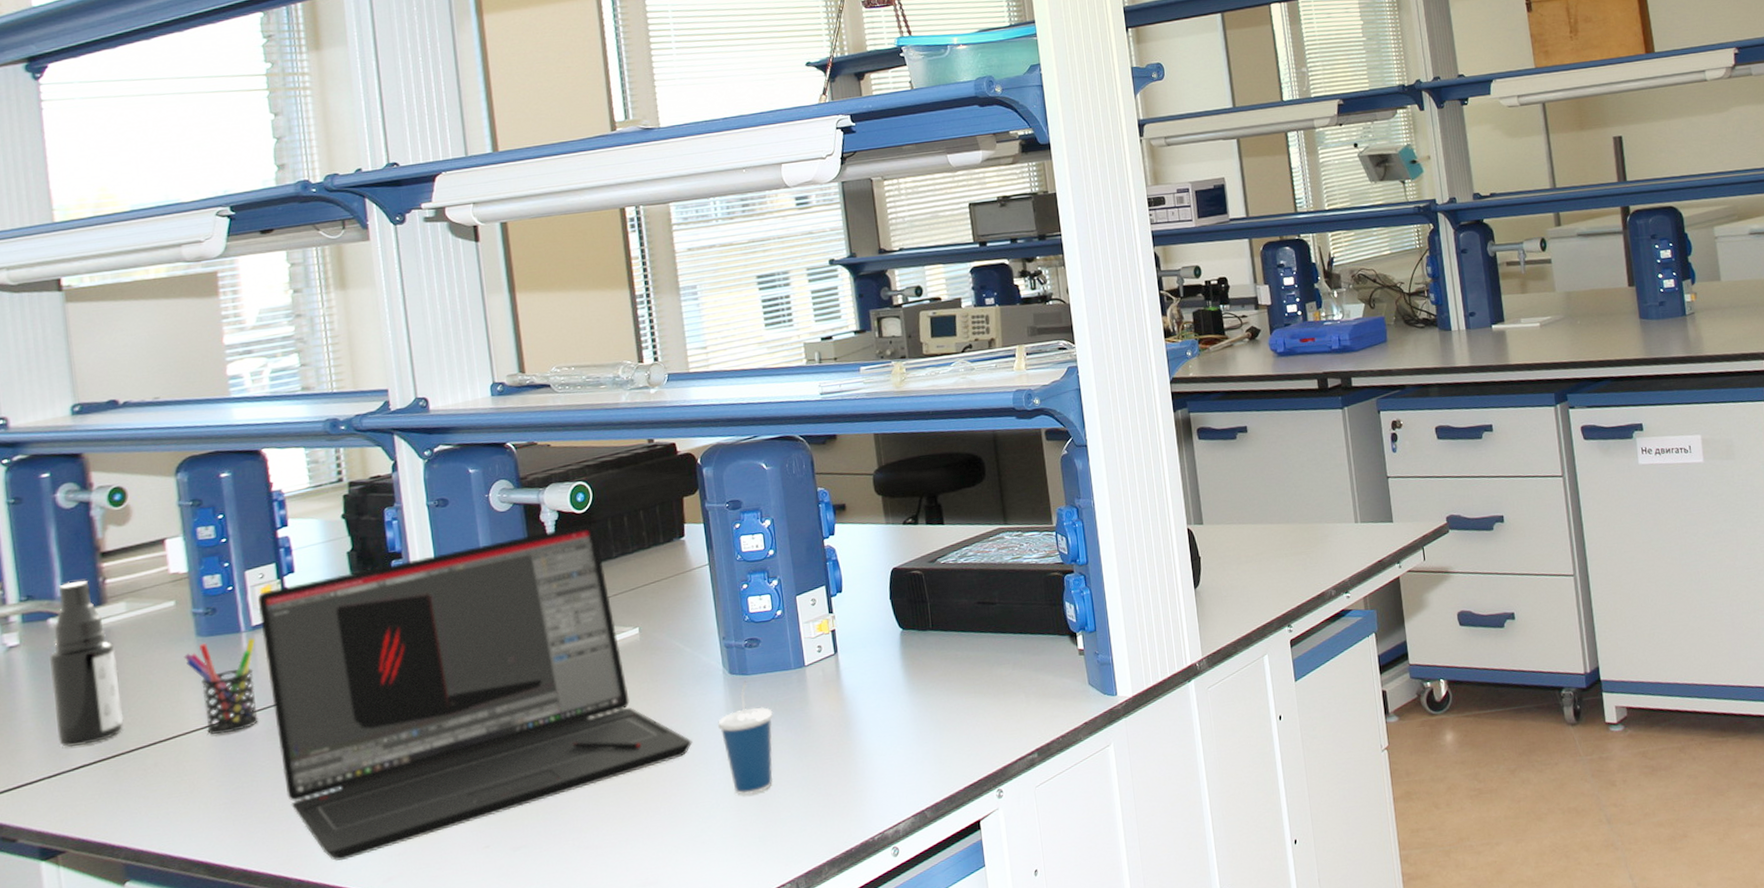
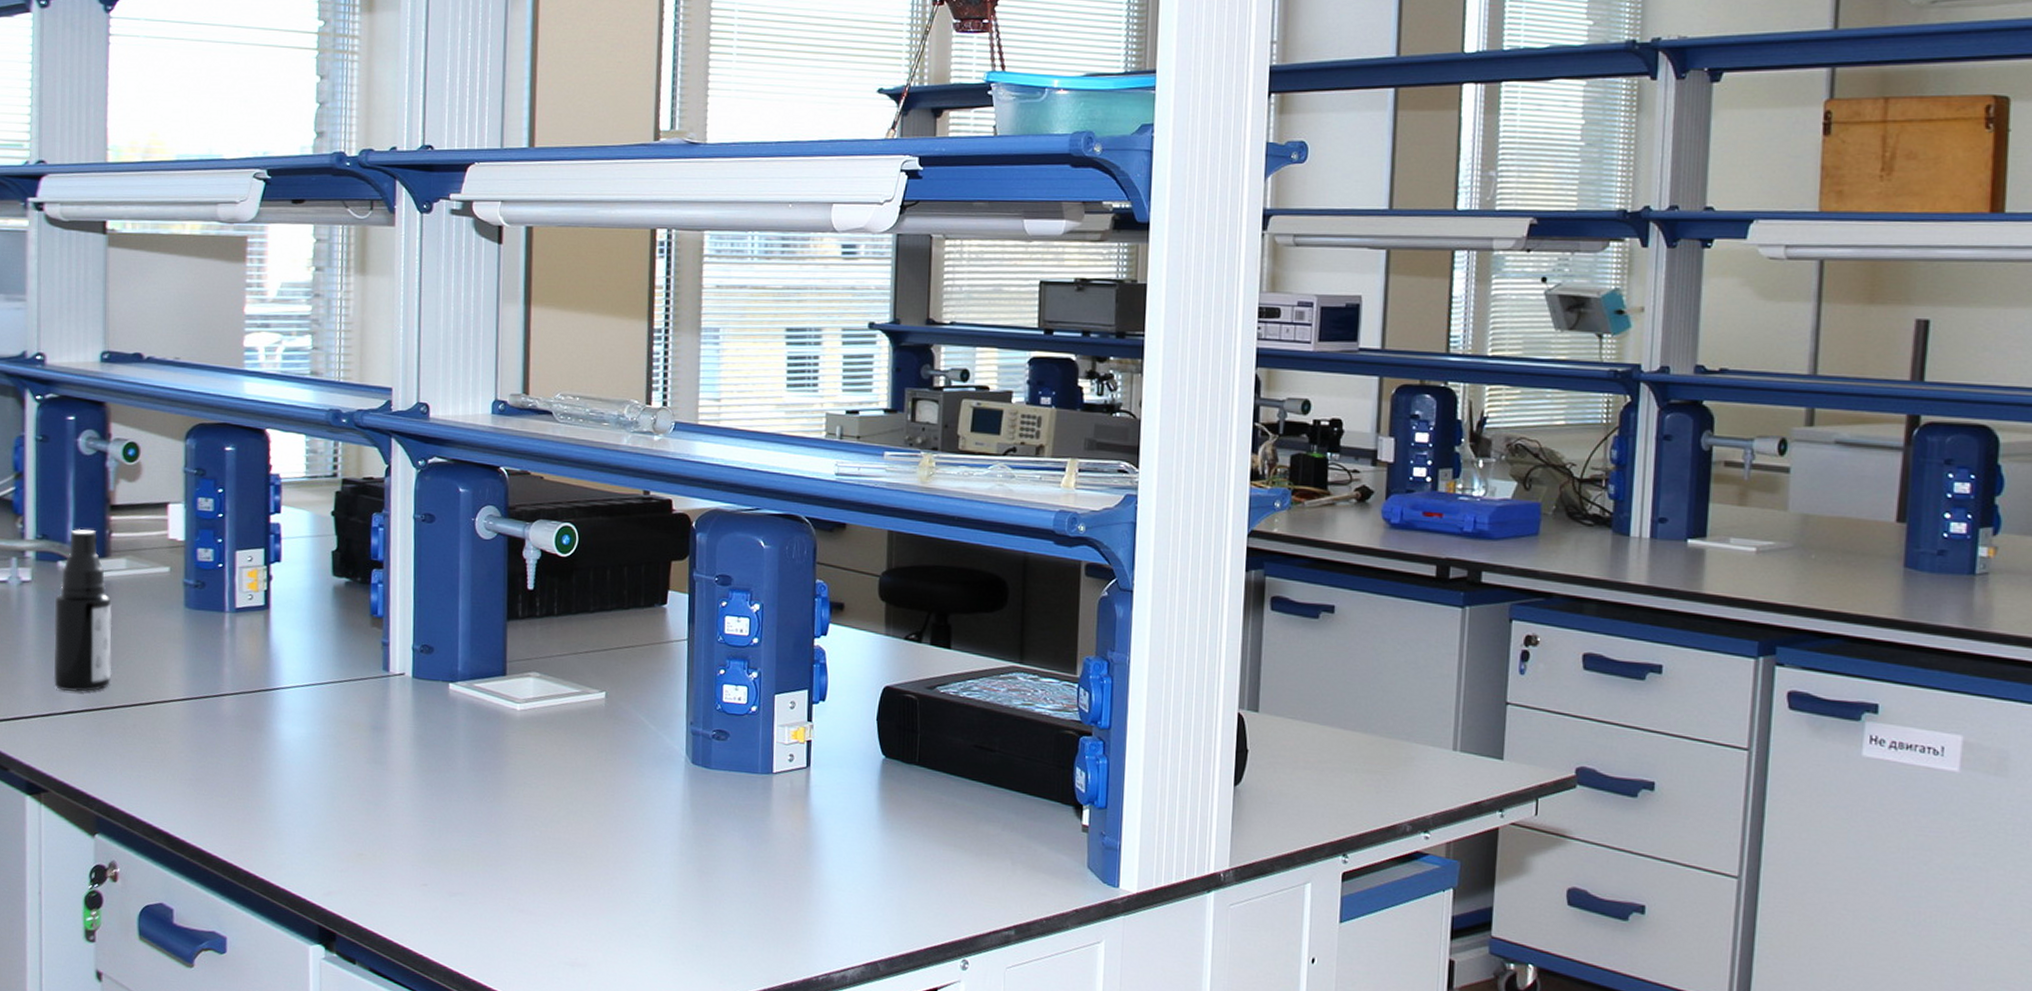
pen holder: present [183,638,259,735] -> none [171,615,237,710]
laptop: present [257,523,693,861] -> none [243,569,643,863]
cup: present [718,680,773,795] -> none [672,774,731,898]

